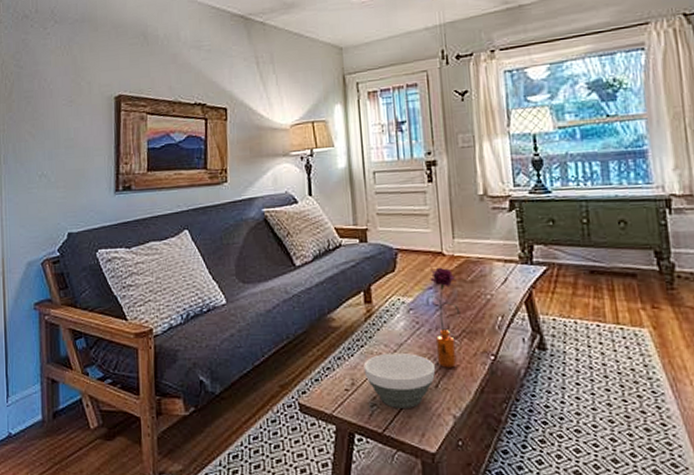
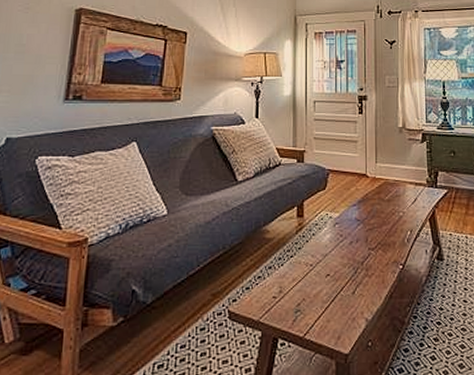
bowl: present [363,352,436,408] -> none [291,262,354,314]
flower: present [426,267,461,368] -> none [350,187,378,276]

